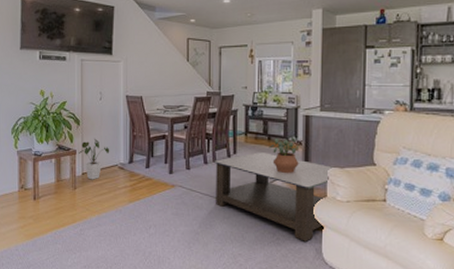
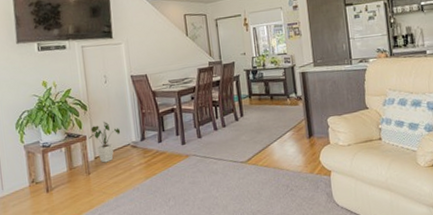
coffee table: present [214,152,335,242] -> none [223,111,333,188]
potted plant: present [269,137,300,174] -> none [272,94,302,128]

